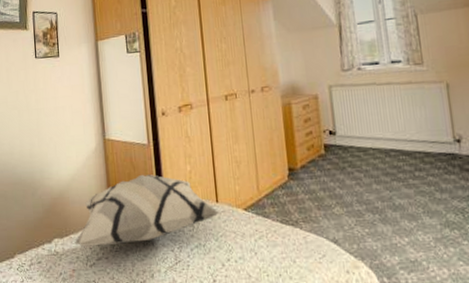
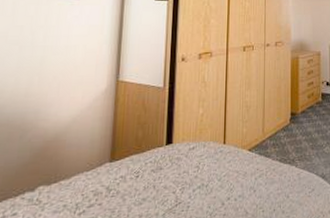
decorative pillow: present [75,174,220,247] -> none [64,116,226,194]

